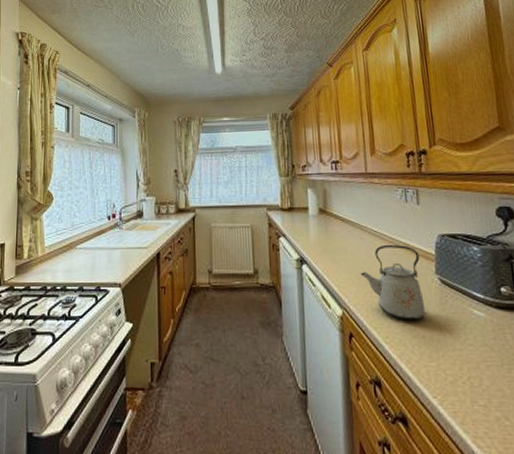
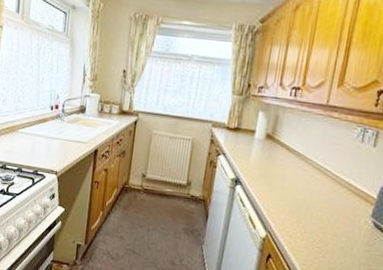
kettle: present [360,244,426,320] -> none [293,180,360,255]

